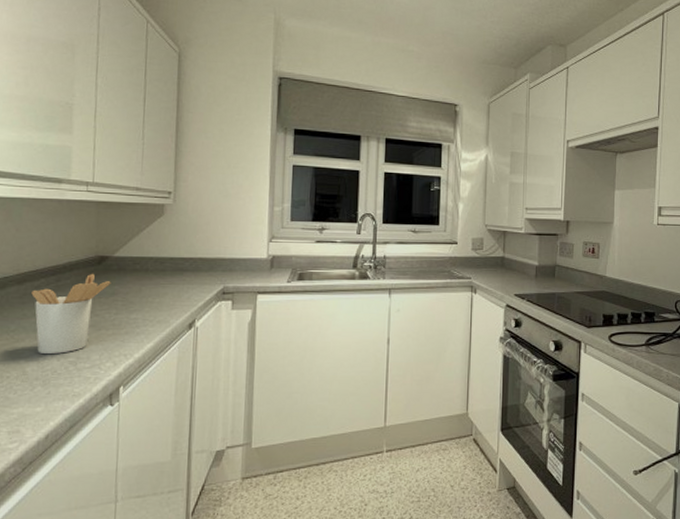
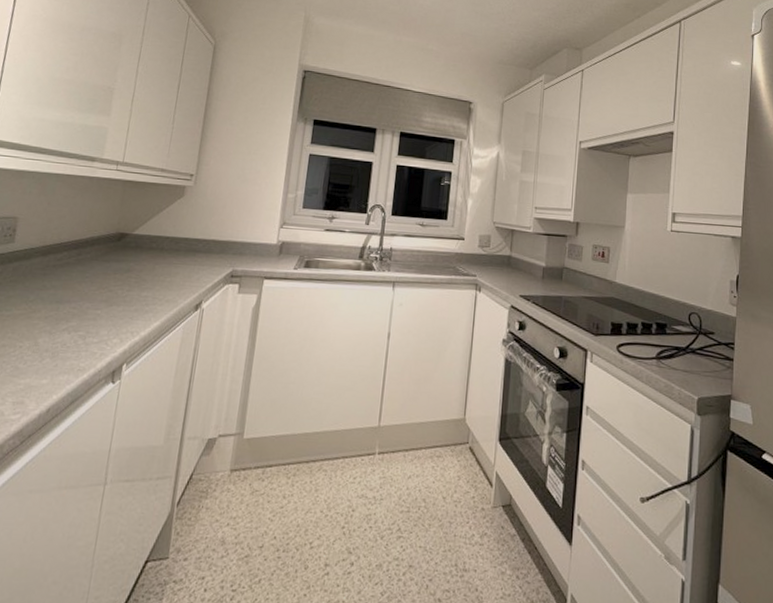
utensil holder: present [31,273,111,354] -> none [51,249,128,327]

